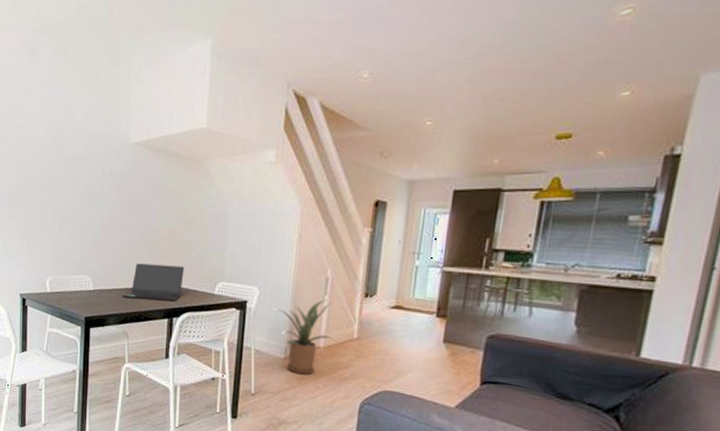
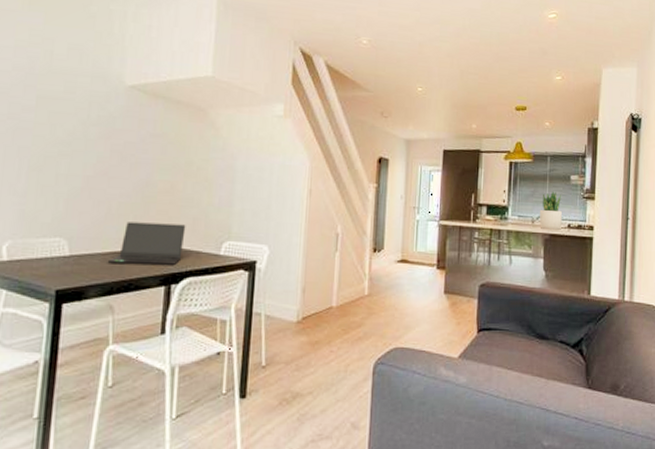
house plant: present [278,299,333,375] -> none [289,256,345,339]
planter: none [575,235,611,282] -> present [540,191,562,231]

